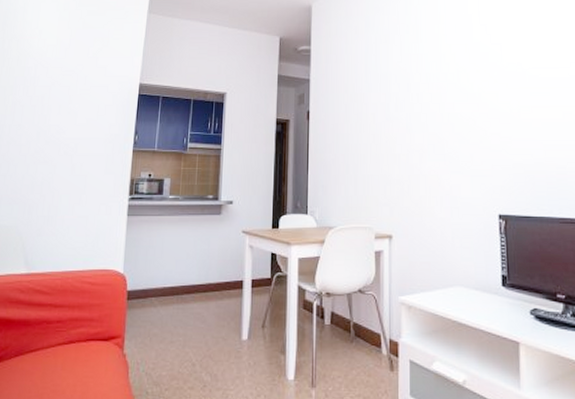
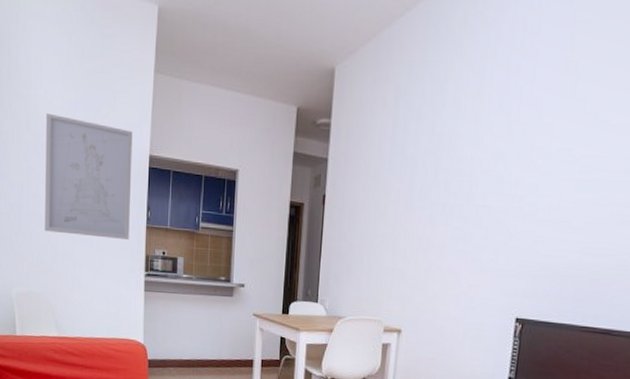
wall art: none [24,50,124,164] -> present [44,113,133,239]

